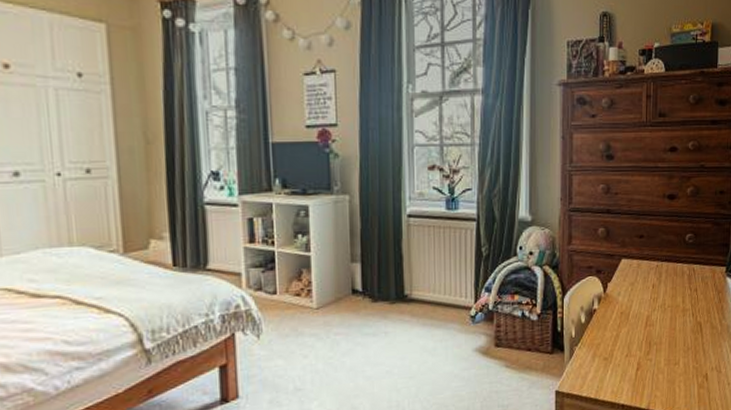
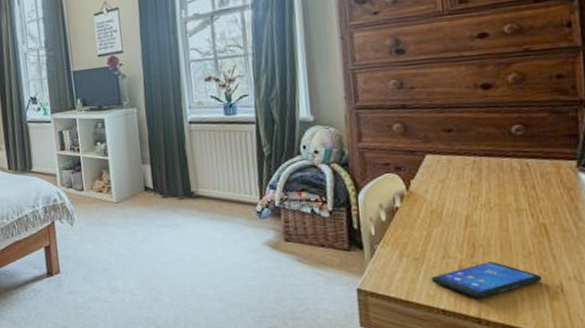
smartphone: none [616,357,695,392] -> present [431,262,542,298]

